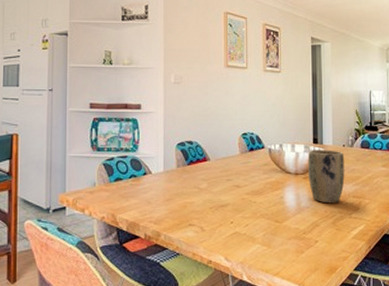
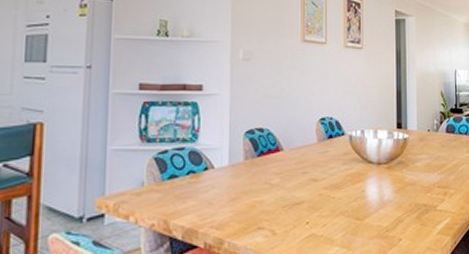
plant pot: present [307,150,345,204] -> none [391,135,430,196]

